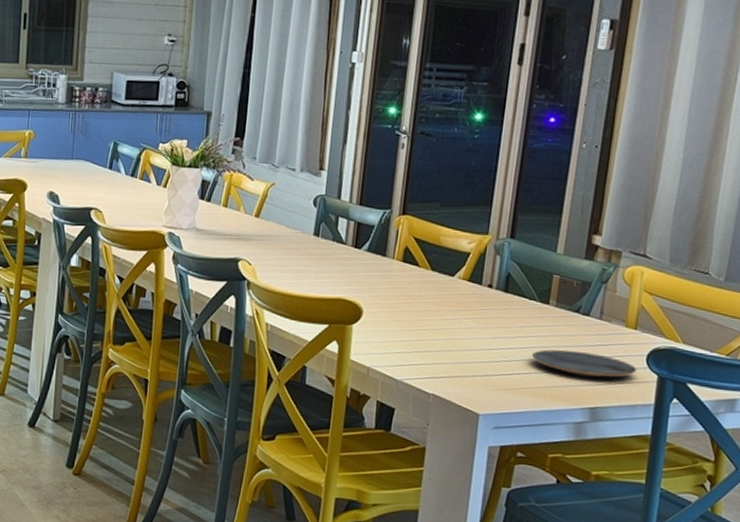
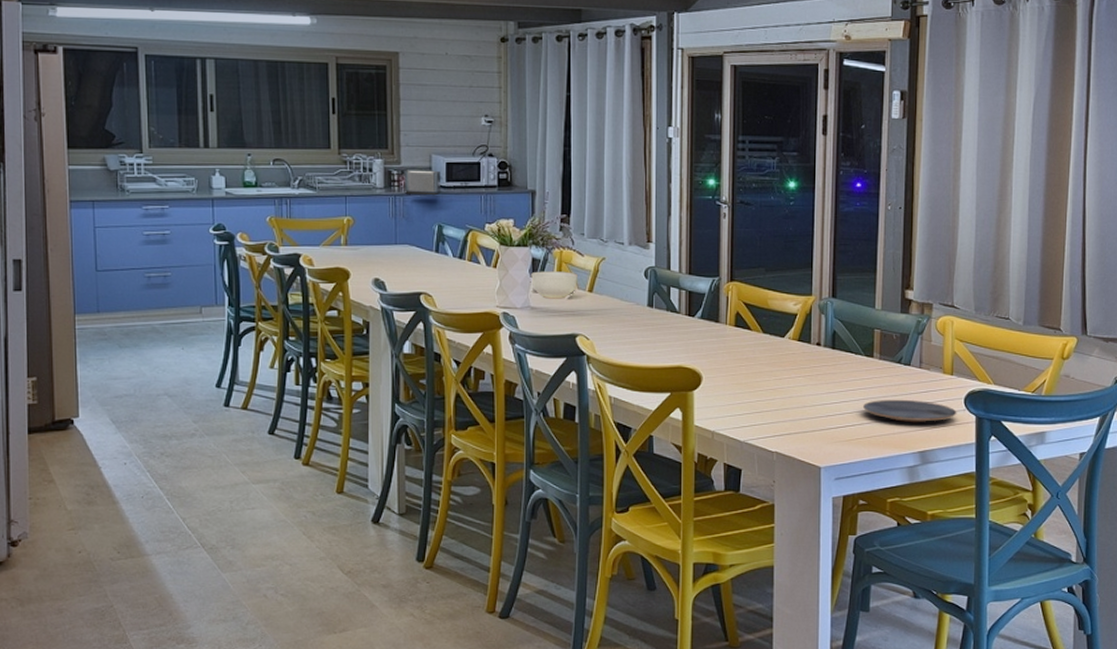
toaster: none [84,86,120,113] -> present [402,170,440,196]
bowl: none [199,193,246,223] -> present [531,271,577,299]

